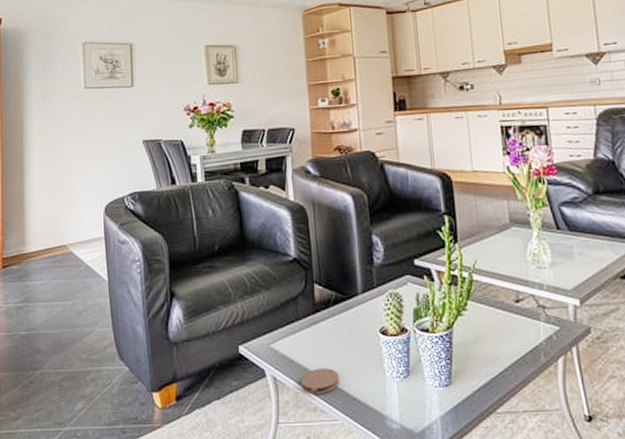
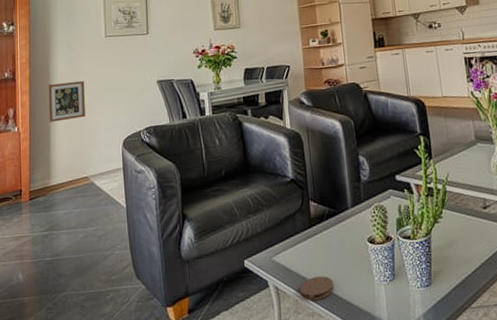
picture frame: none [21,138,63,183] -> present [48,81,85,122]

